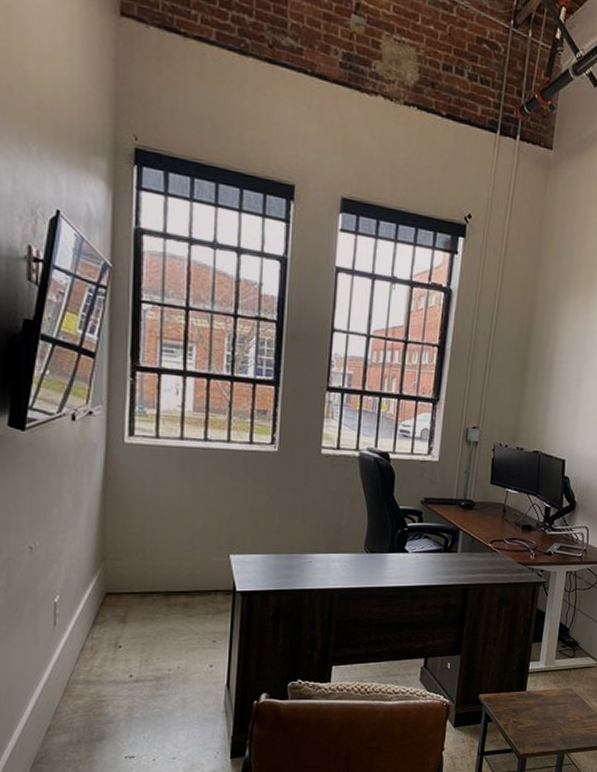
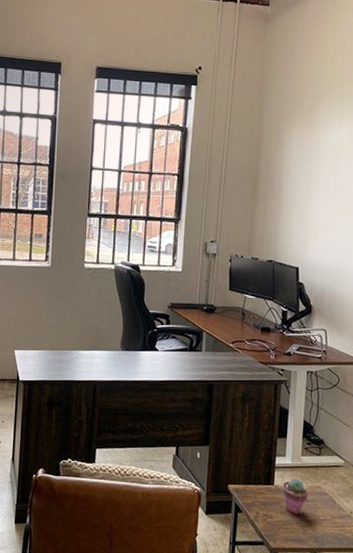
potted succulent: none [533,683,560,719] -> present [281,478,309,515]

